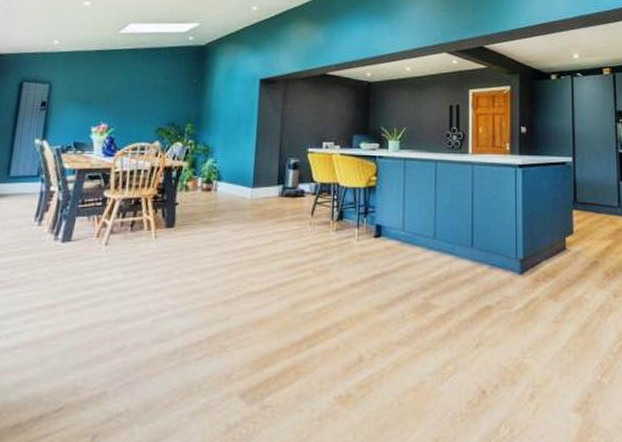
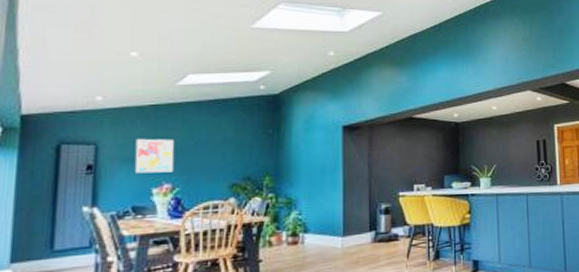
wall art: none [79,80,113,113] -> present [135,138,174,174]

